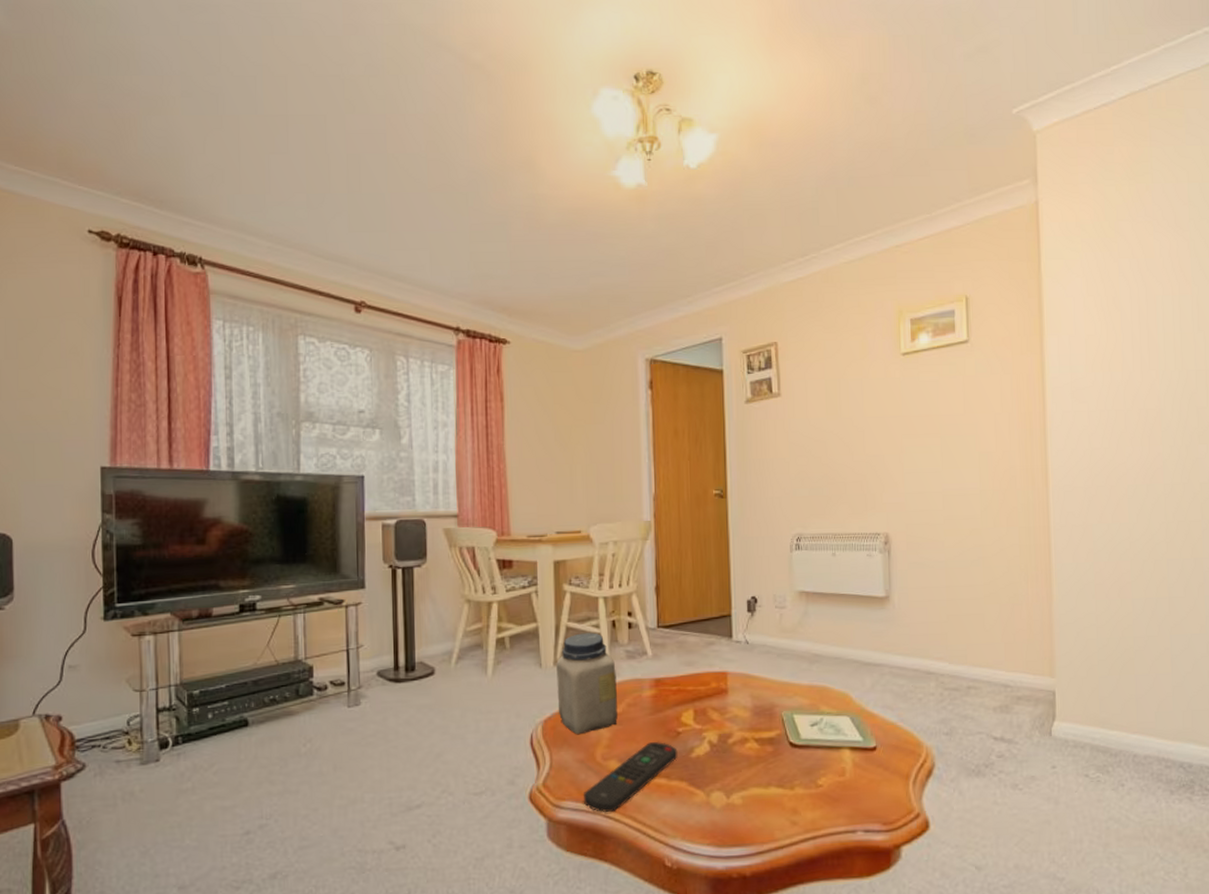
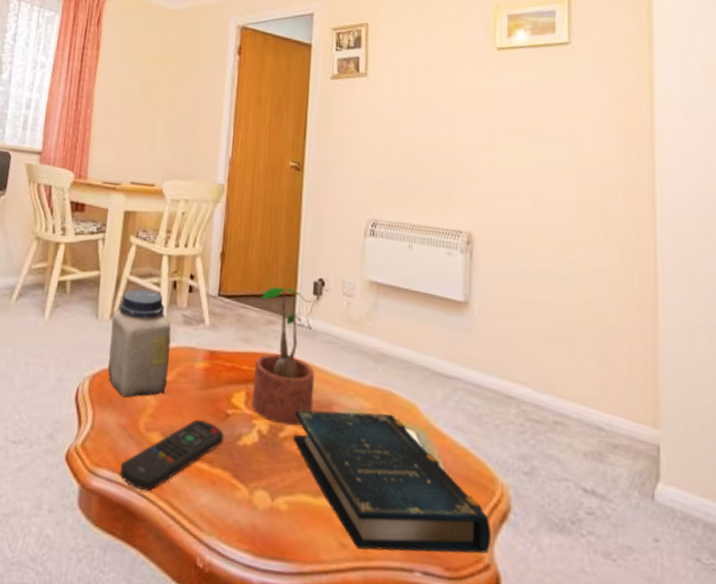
potted plant: none [697,610,757,732] -> present [251,286,315,426]
book: none [740,705,920,823] -> present [292,409,492,554]

